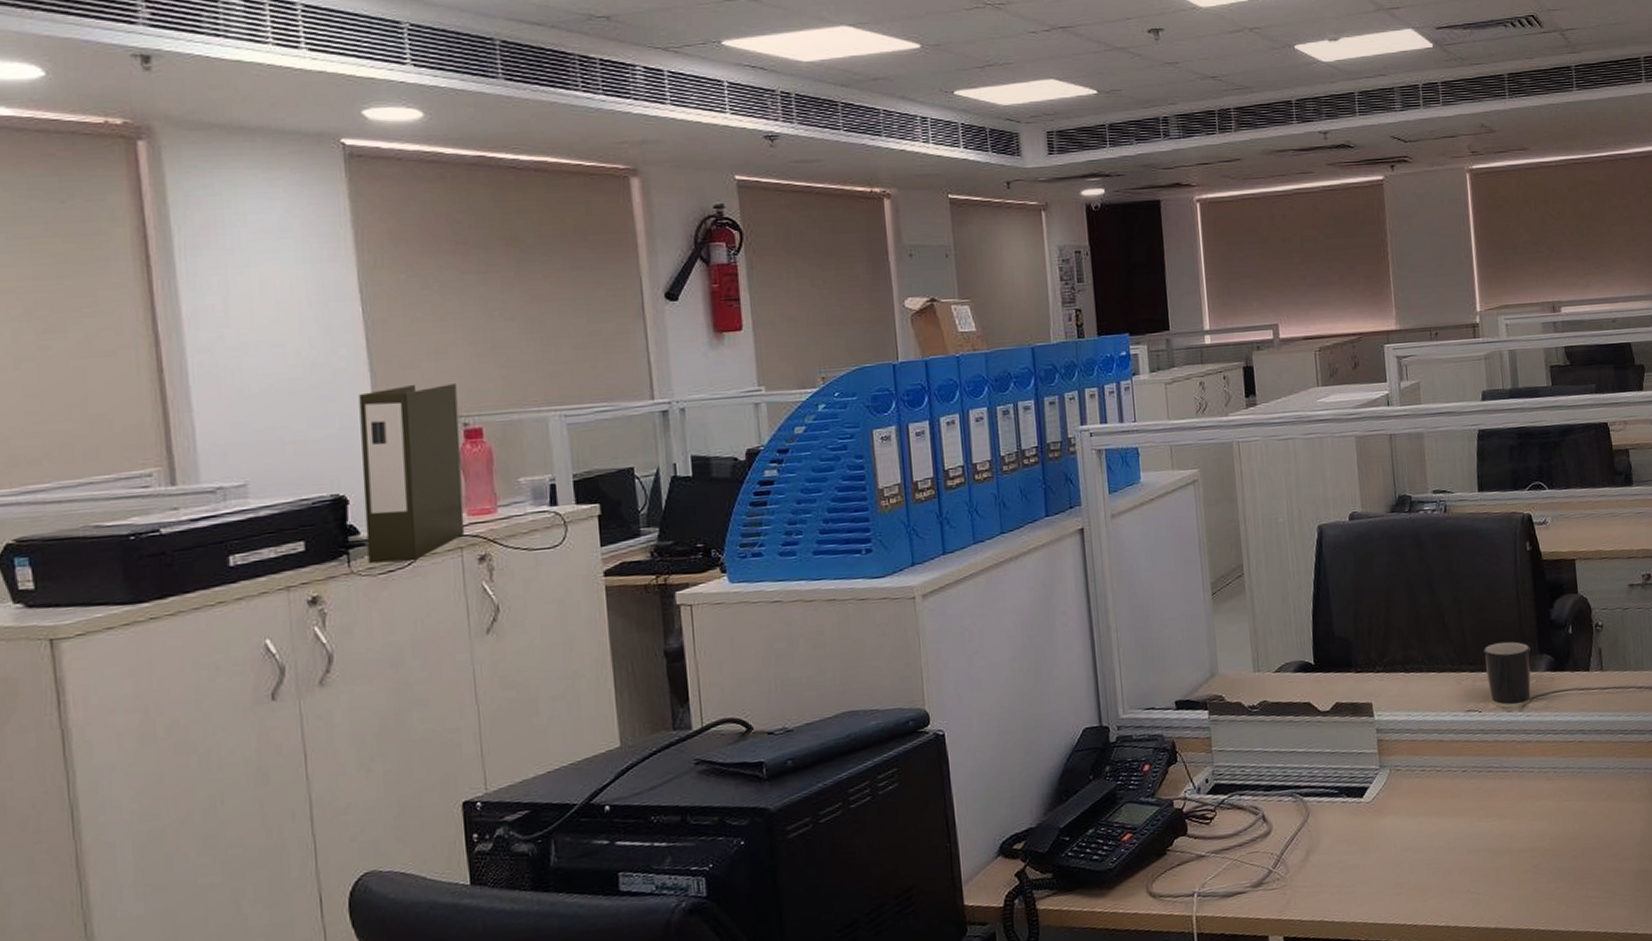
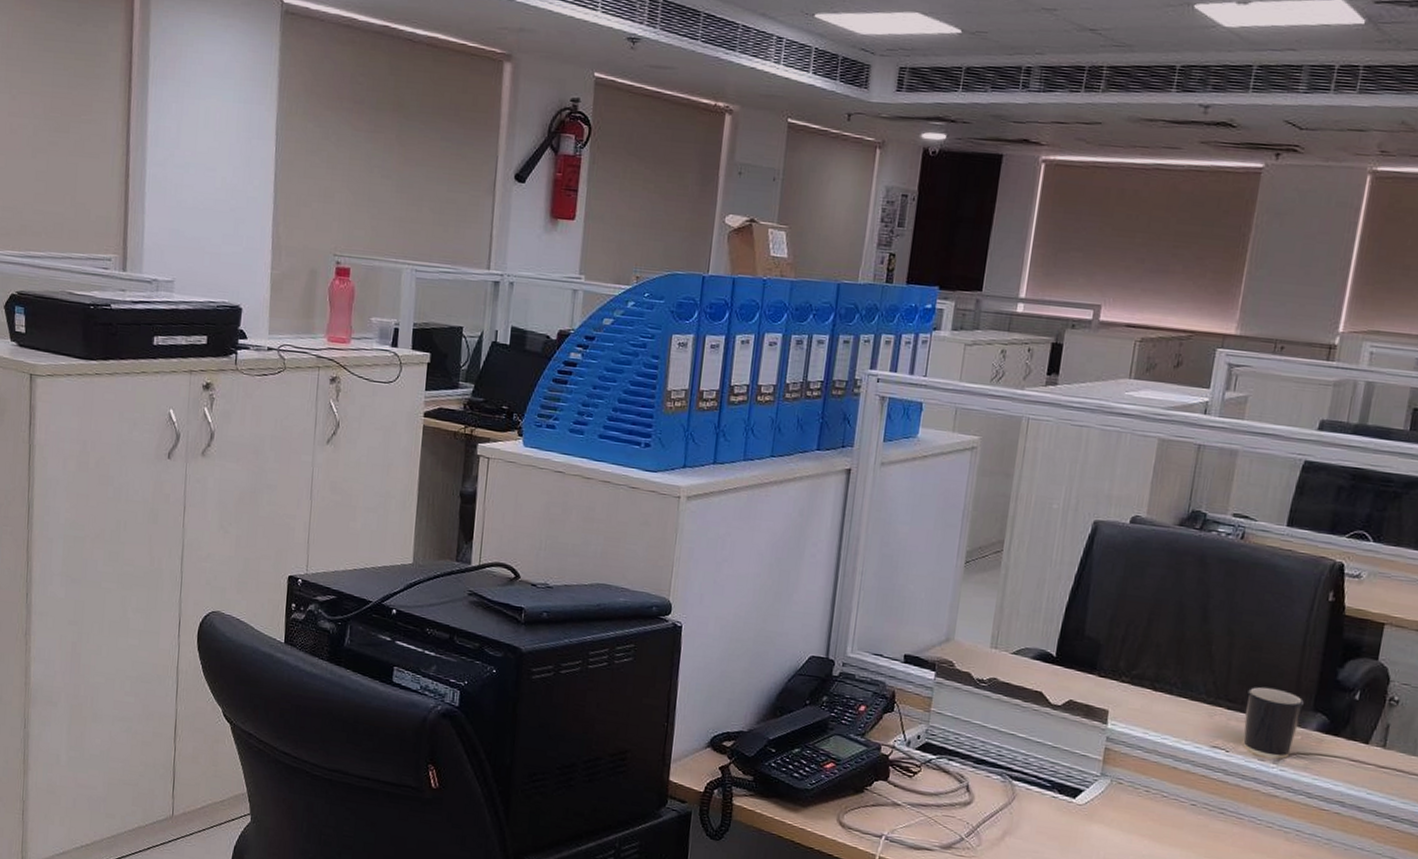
binder: present [359,384,465,564] -> none [250,220,336,371]

